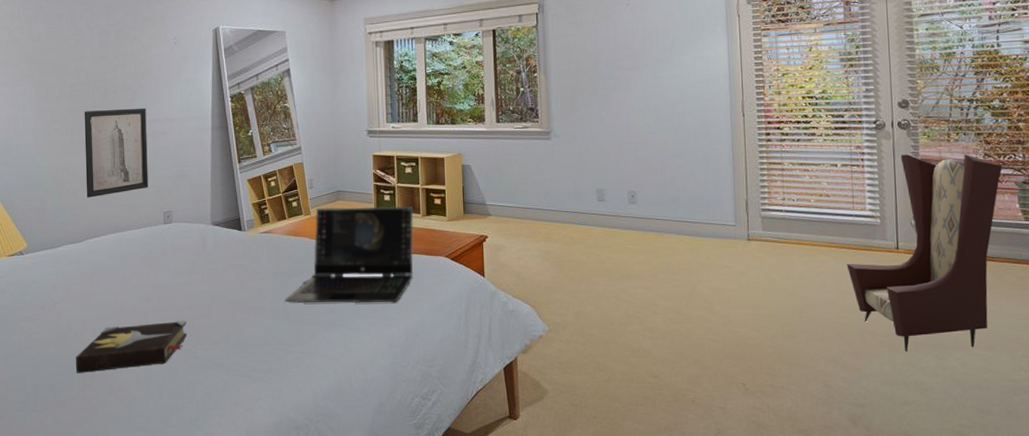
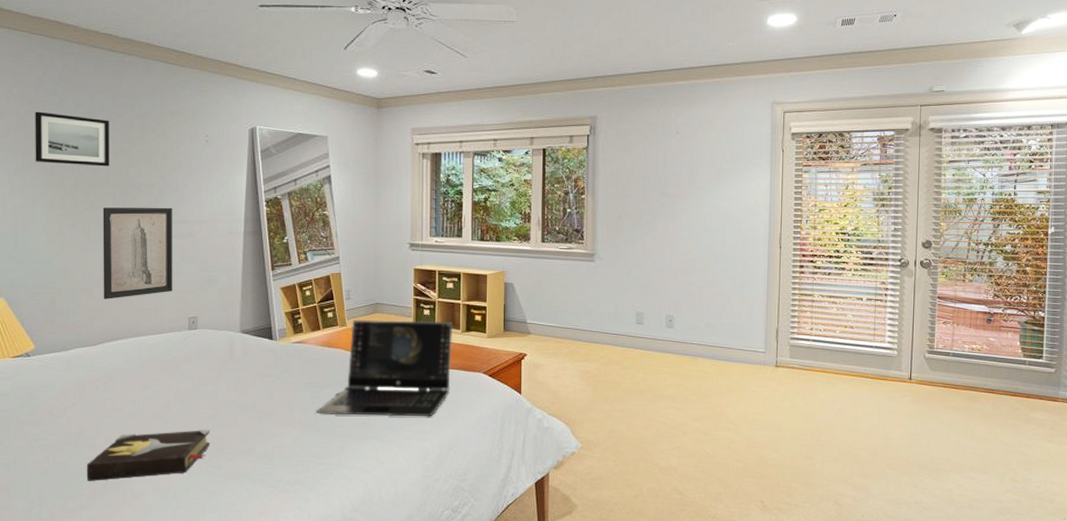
wall art: none [23,25,89,73] -> present [35,111,109,167]
armchair: present [846,154,1003,351] -> none [864,292,1009,474]

